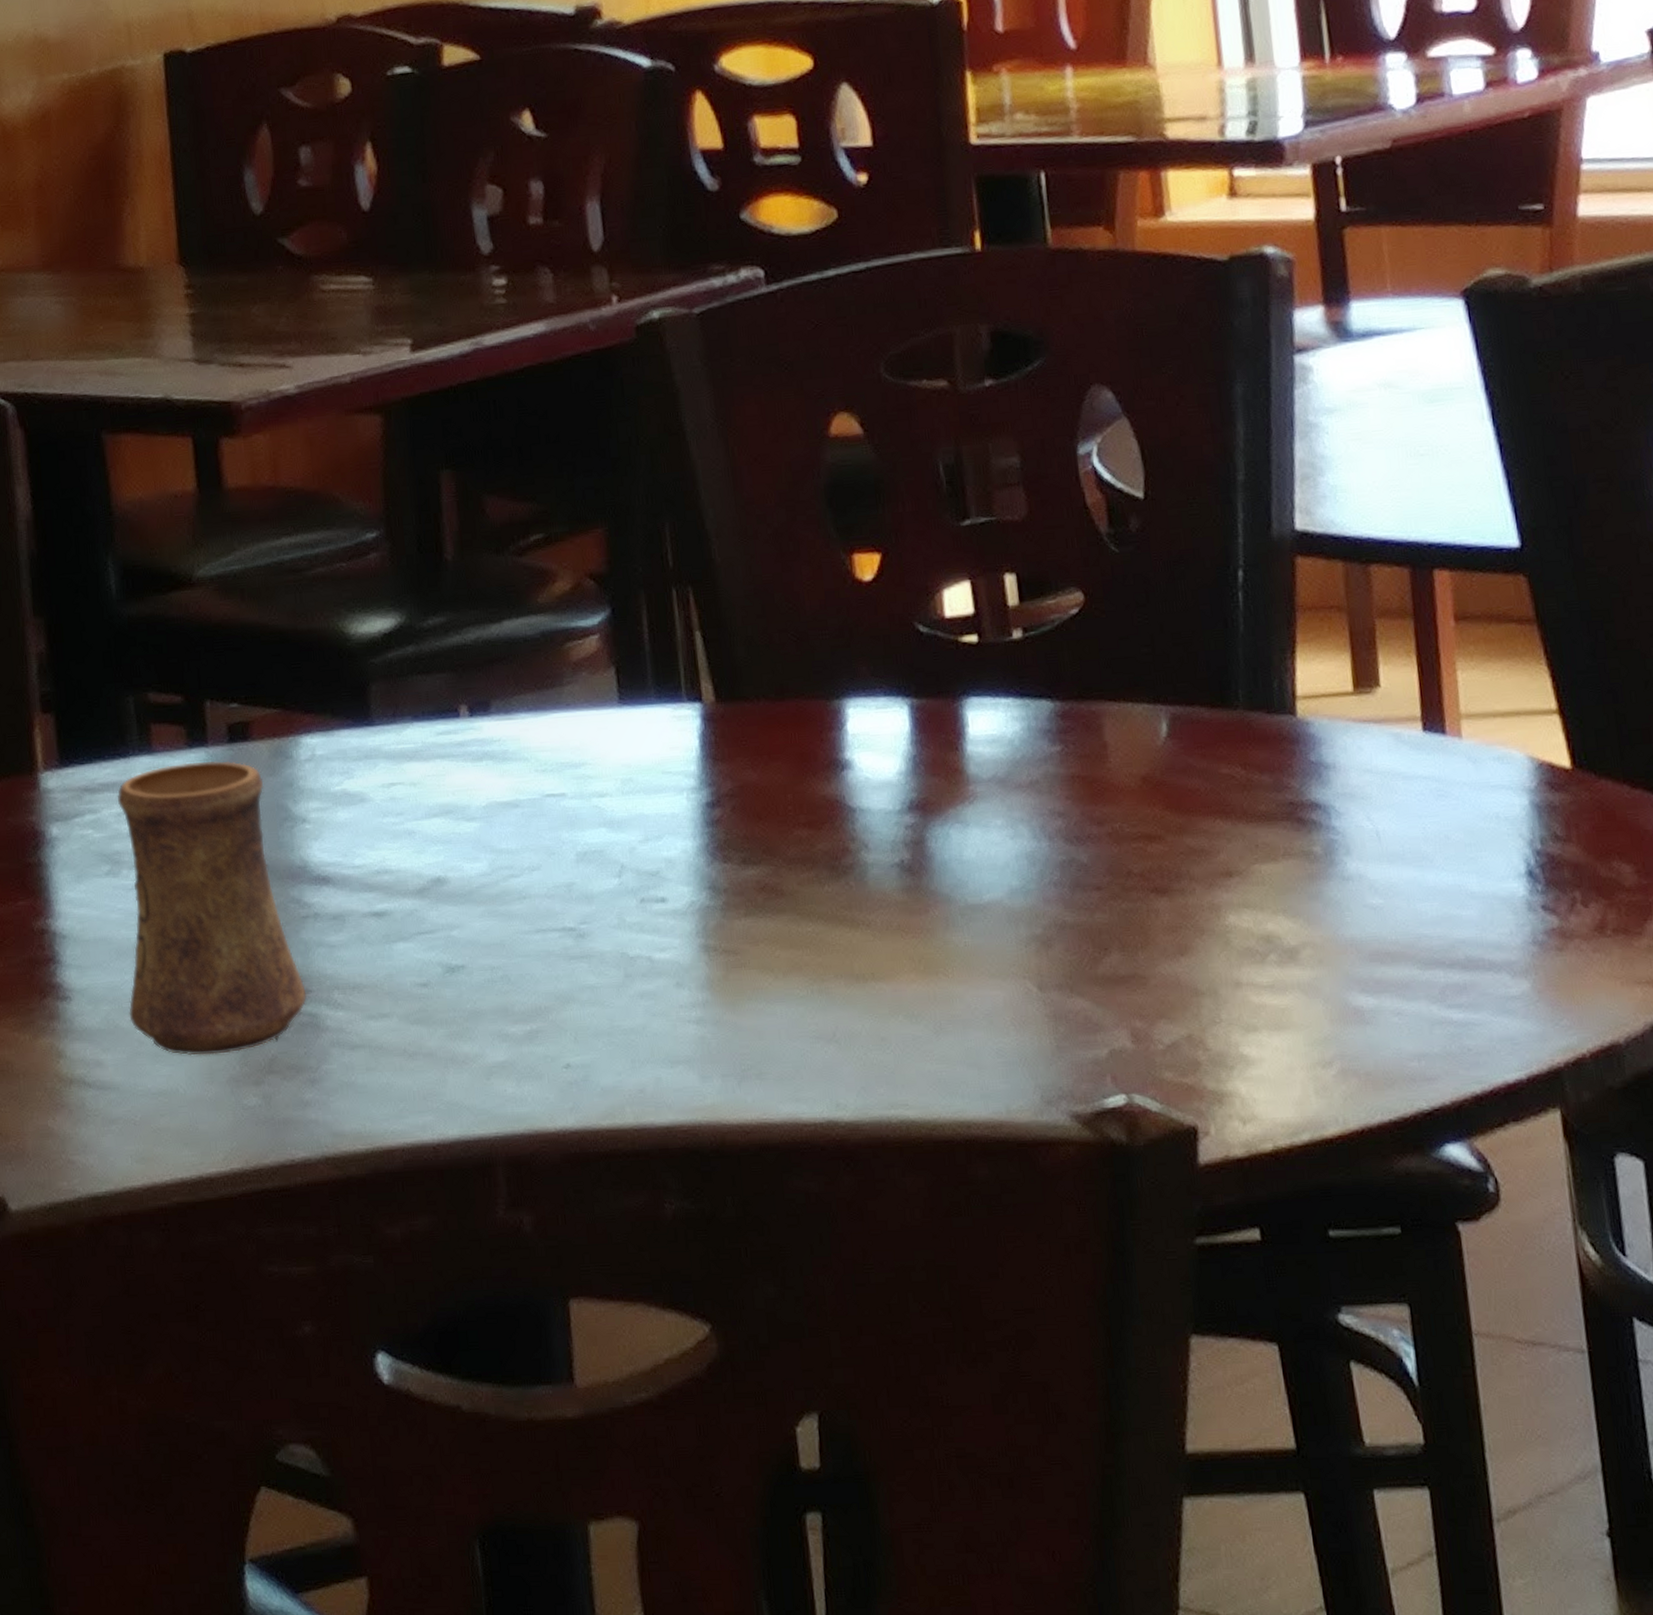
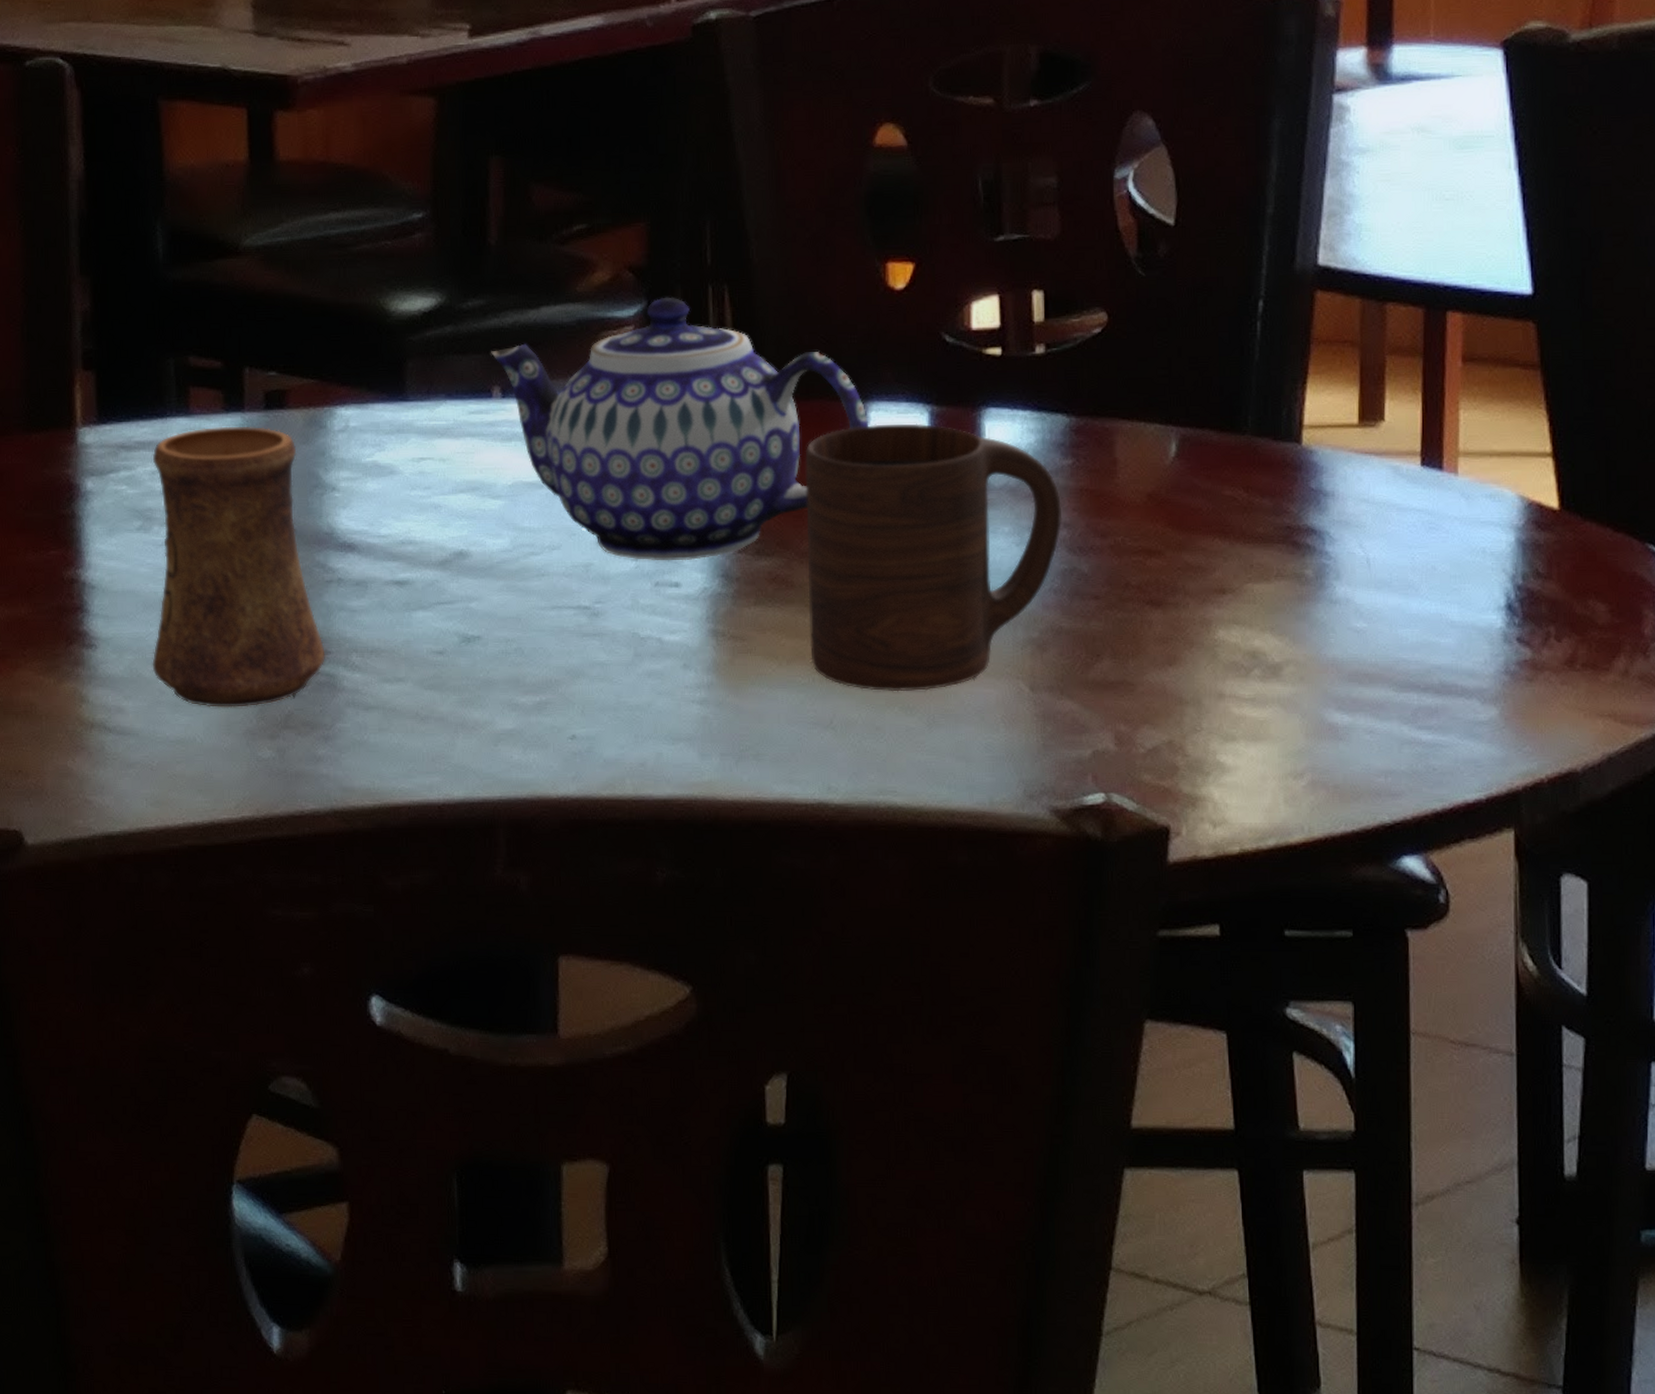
teapot: none [455,602,847,877] -> present [491,297,868,561]
cup: none [784,718,1056,1000] -> present [805,423,1063,692]

